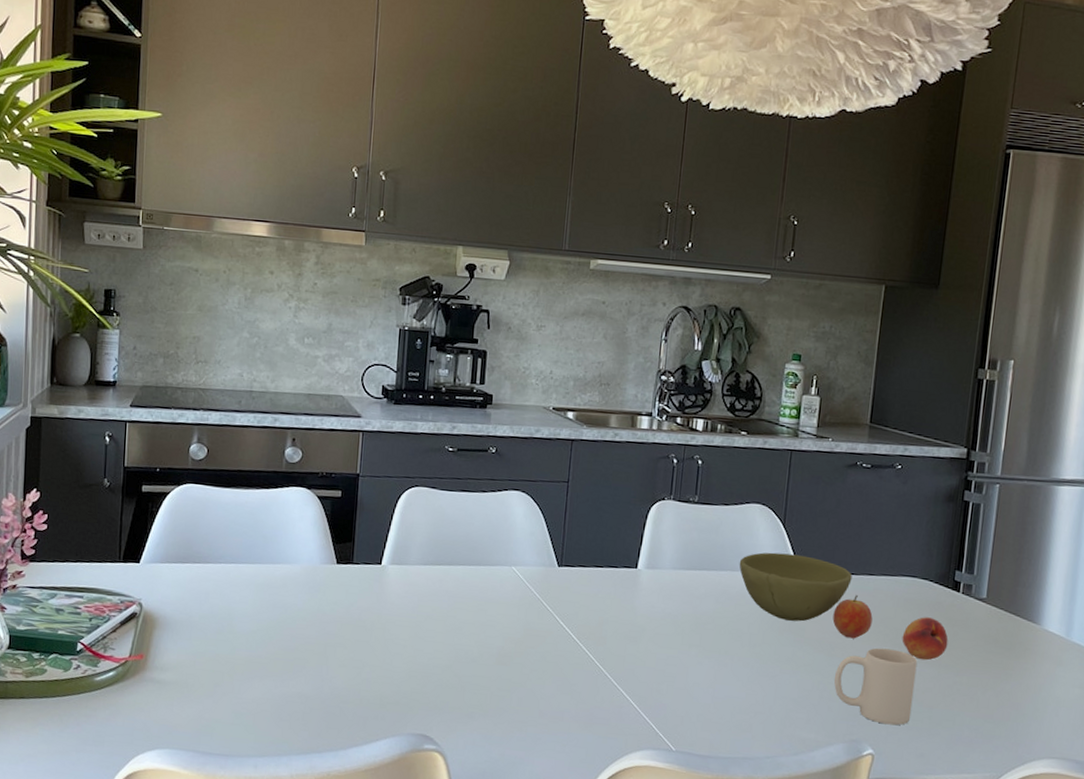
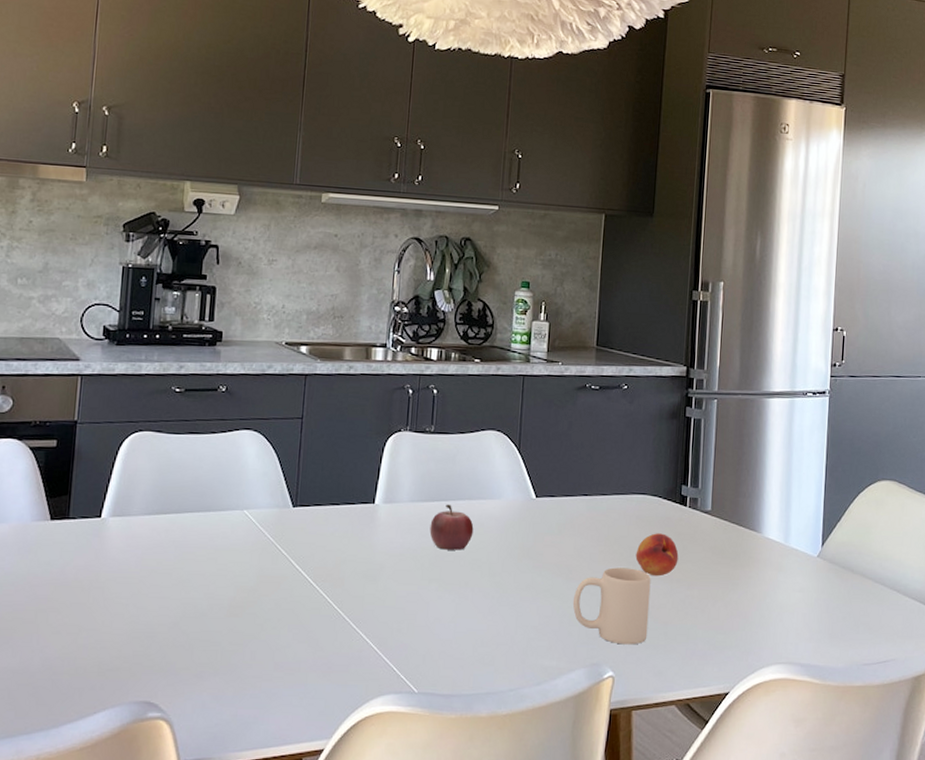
fruit: none [691,574,735,620] -> present [429,504,474,550]
bowl: present [739,552,852,622] -> none [476,478,586,547]
fruit: present [832,594,873,639] -> none [569,515,607,560]

